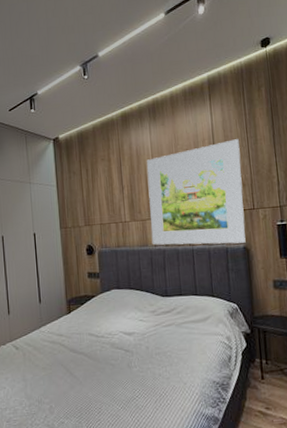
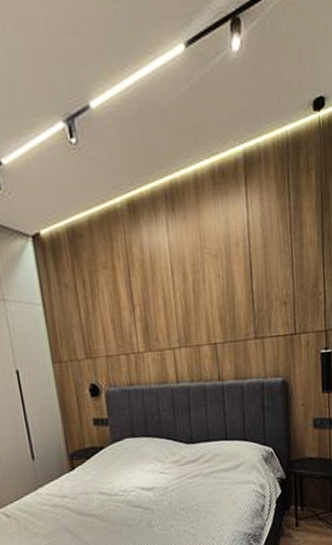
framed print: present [146,139,246,245] -> none [164,242,285,382]

